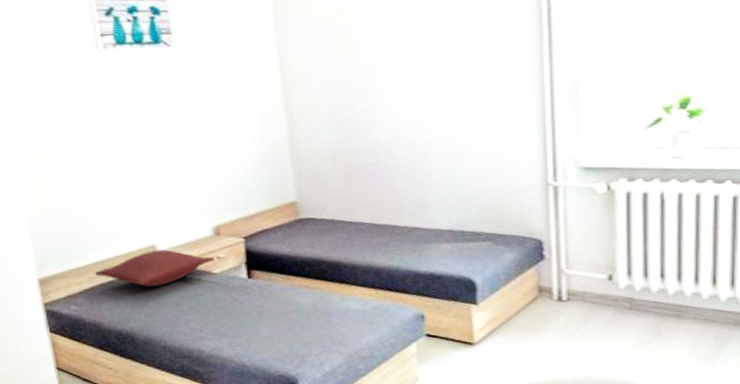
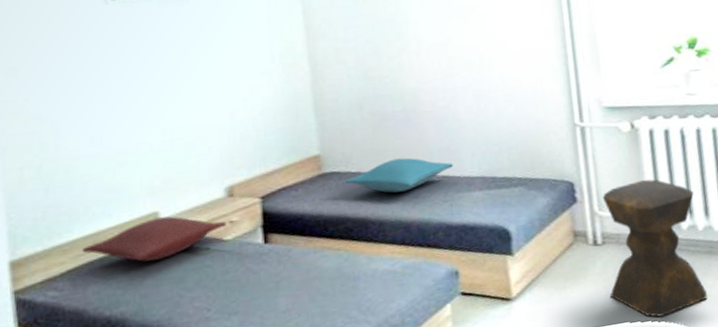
pillow: none [320,208,423,240] -> present [345,158,453,193]
stool: none [570,241,670,372] -> present [602,179,707,318]

